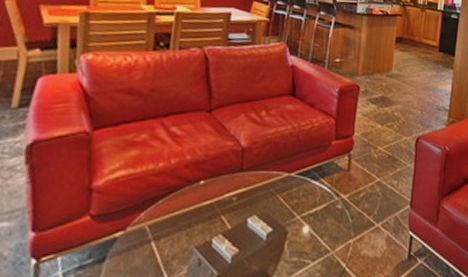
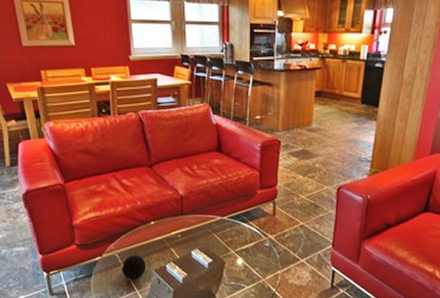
decorative ball: none [150,227,186,263] -> present [122,255,147,280]

